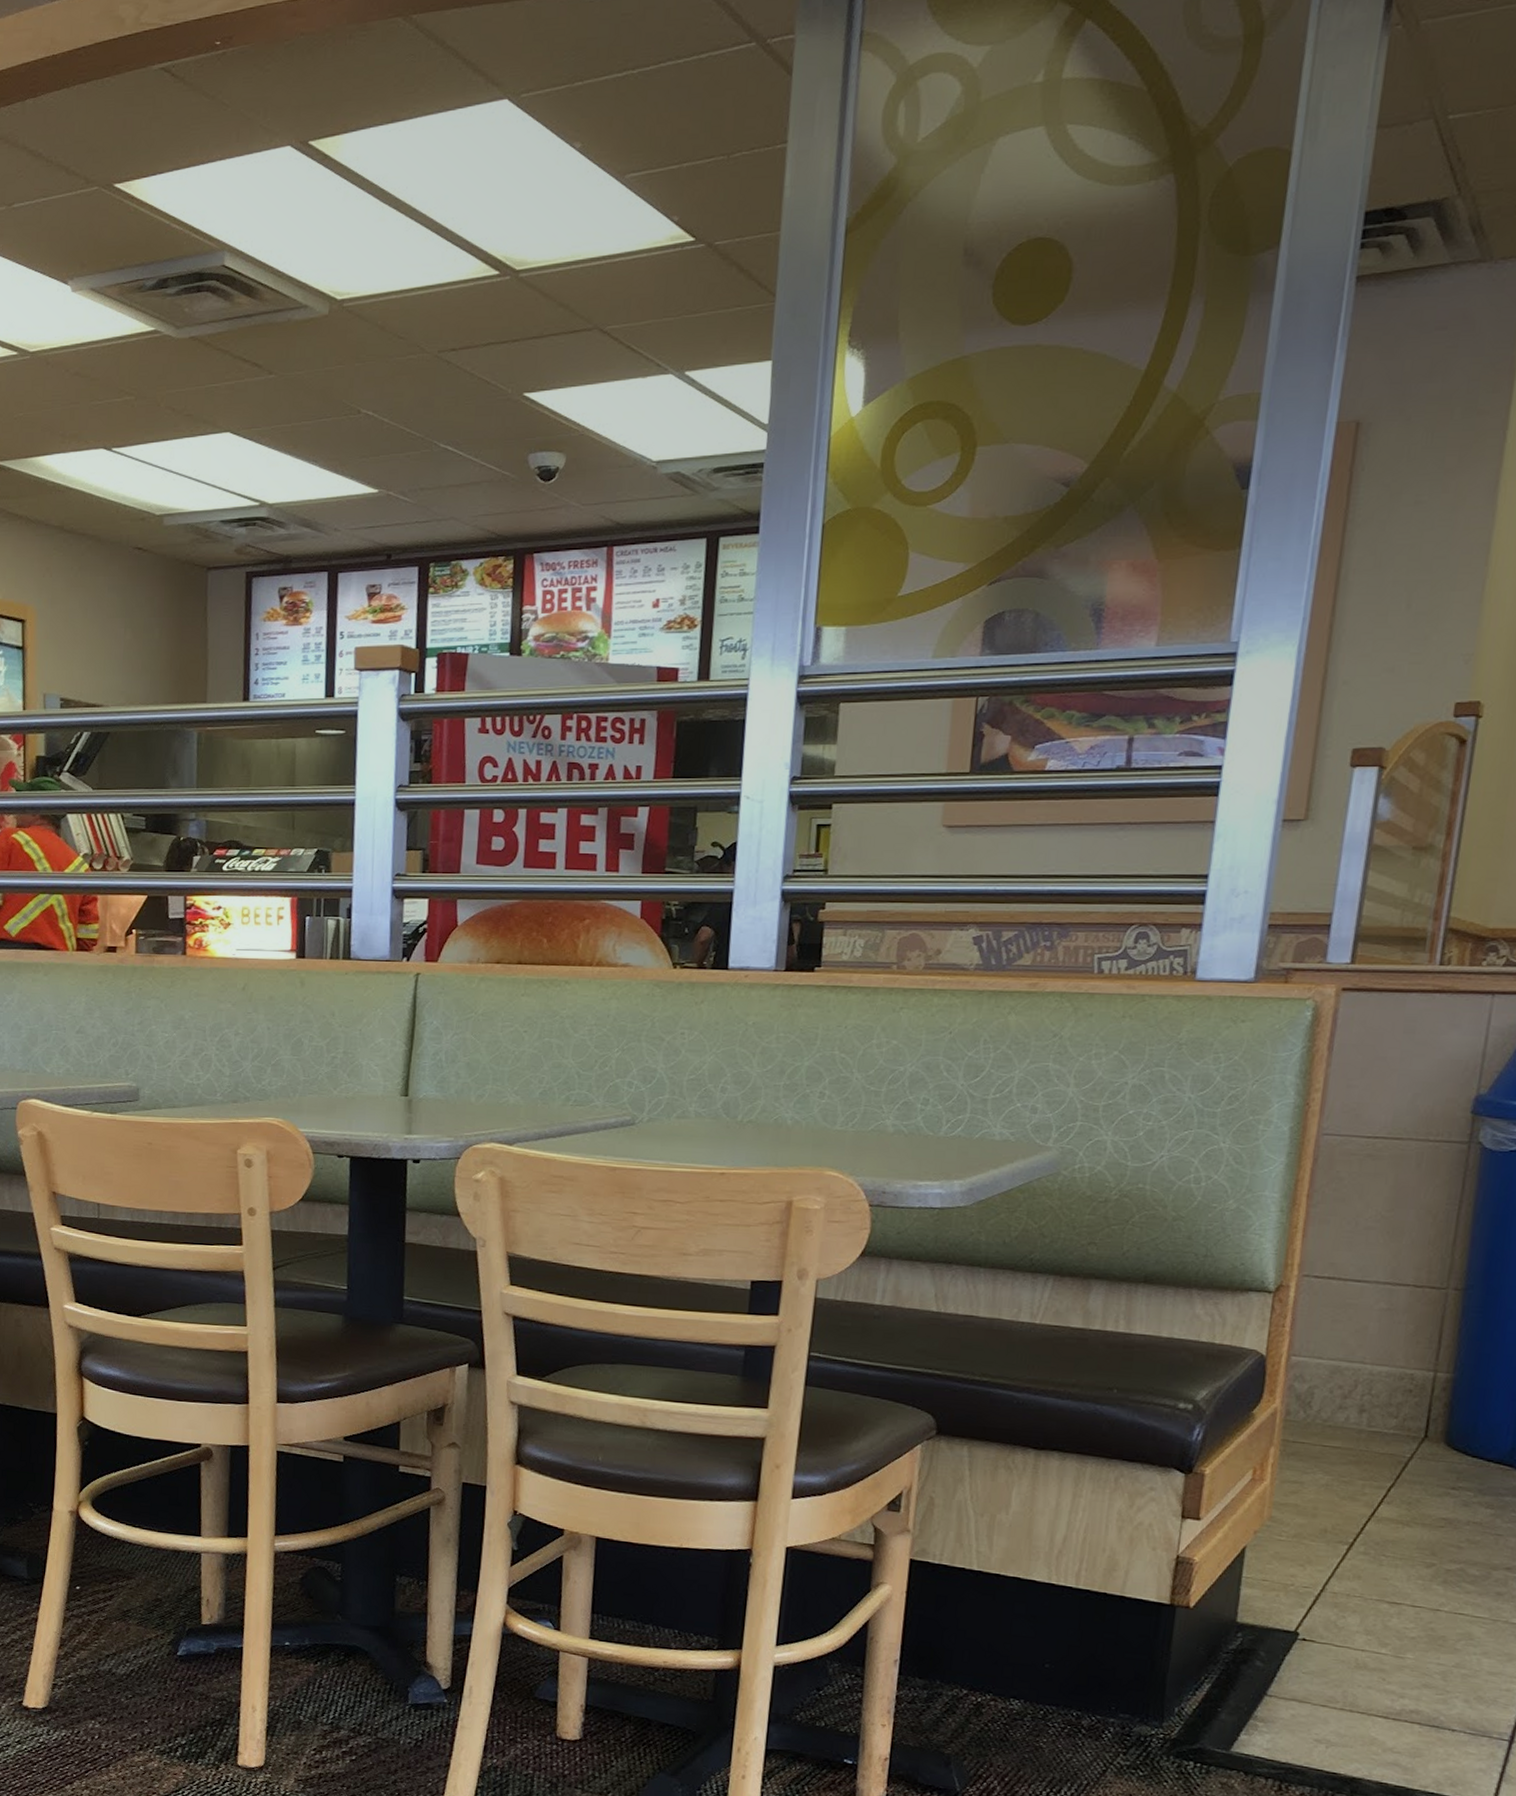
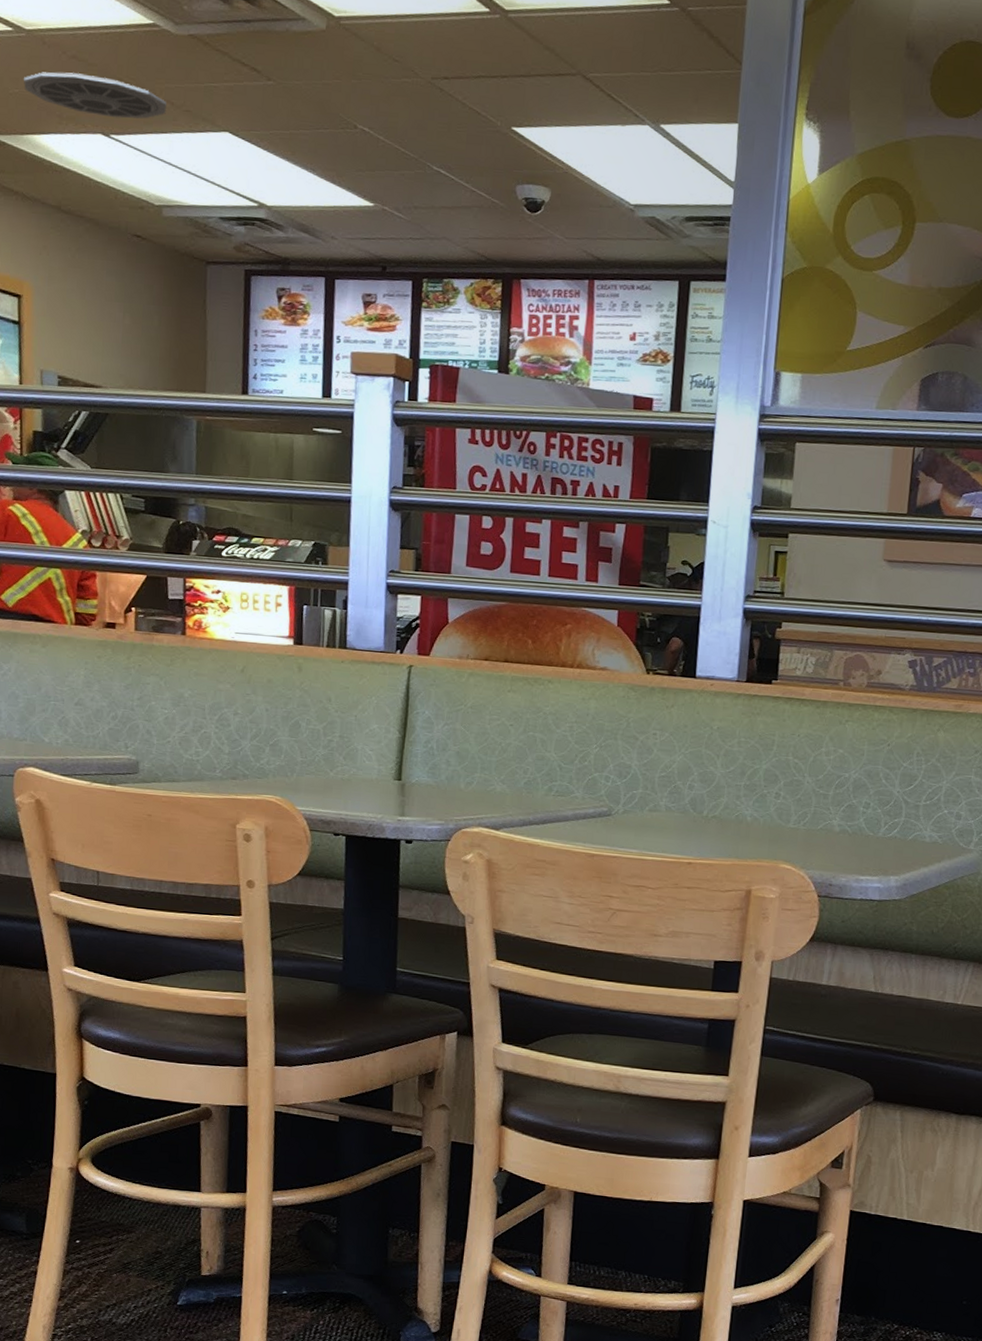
ceiling vent: none [28,389,168,431] -> present [24,72,166,119]

